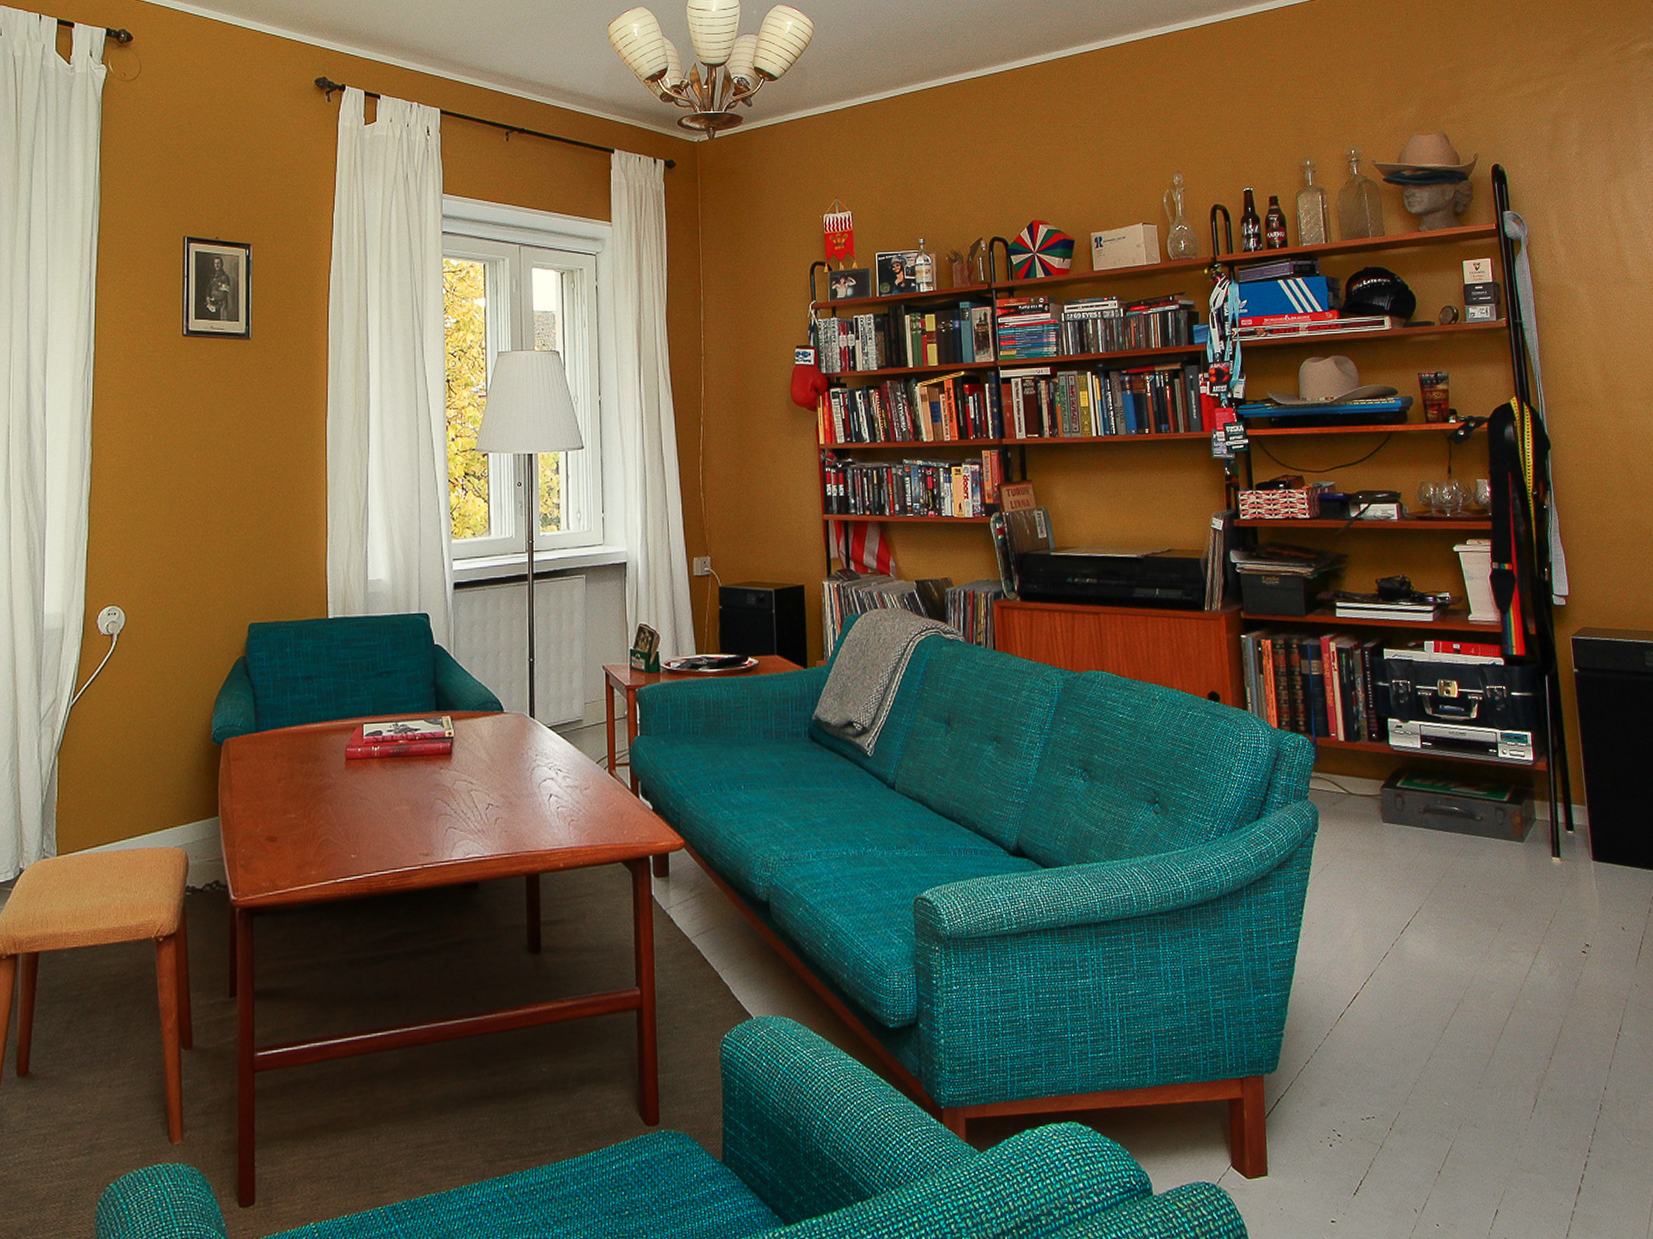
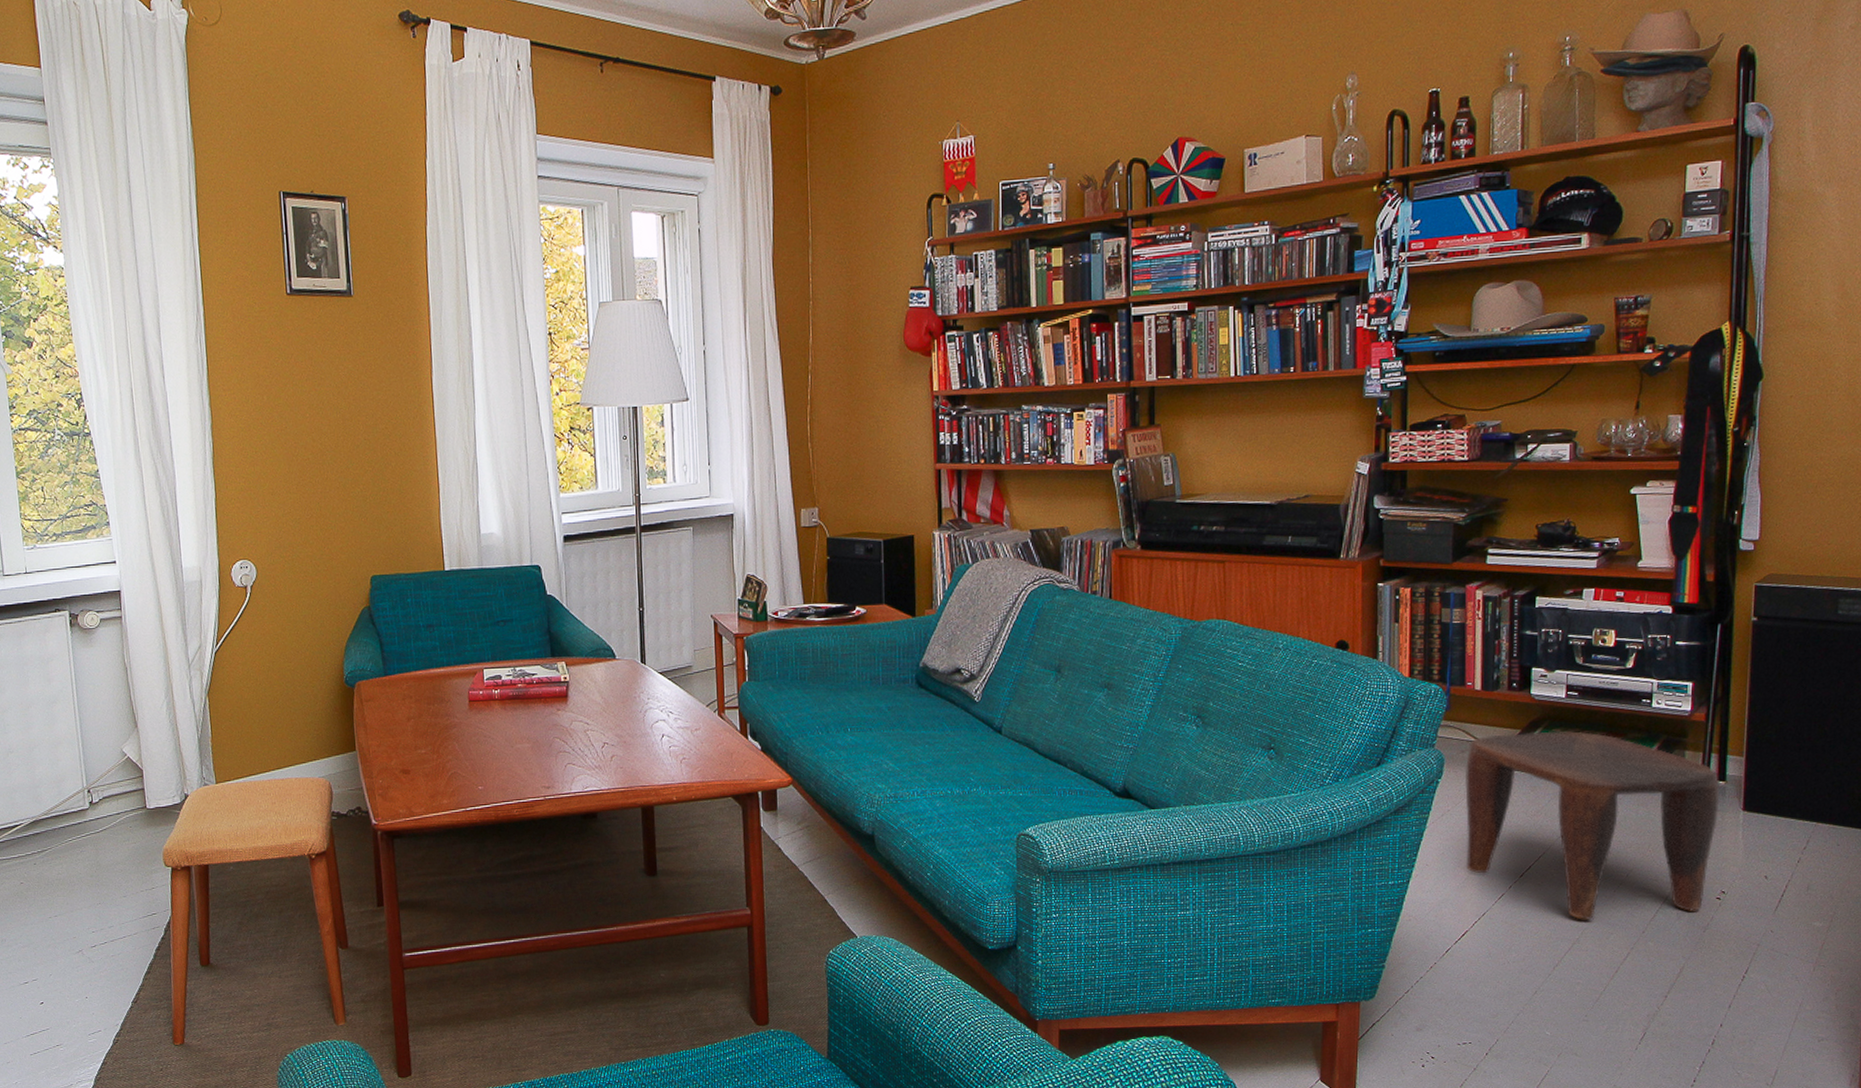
stool: none [1338,781,1572,978] -> present [1464,731,1719,920]

